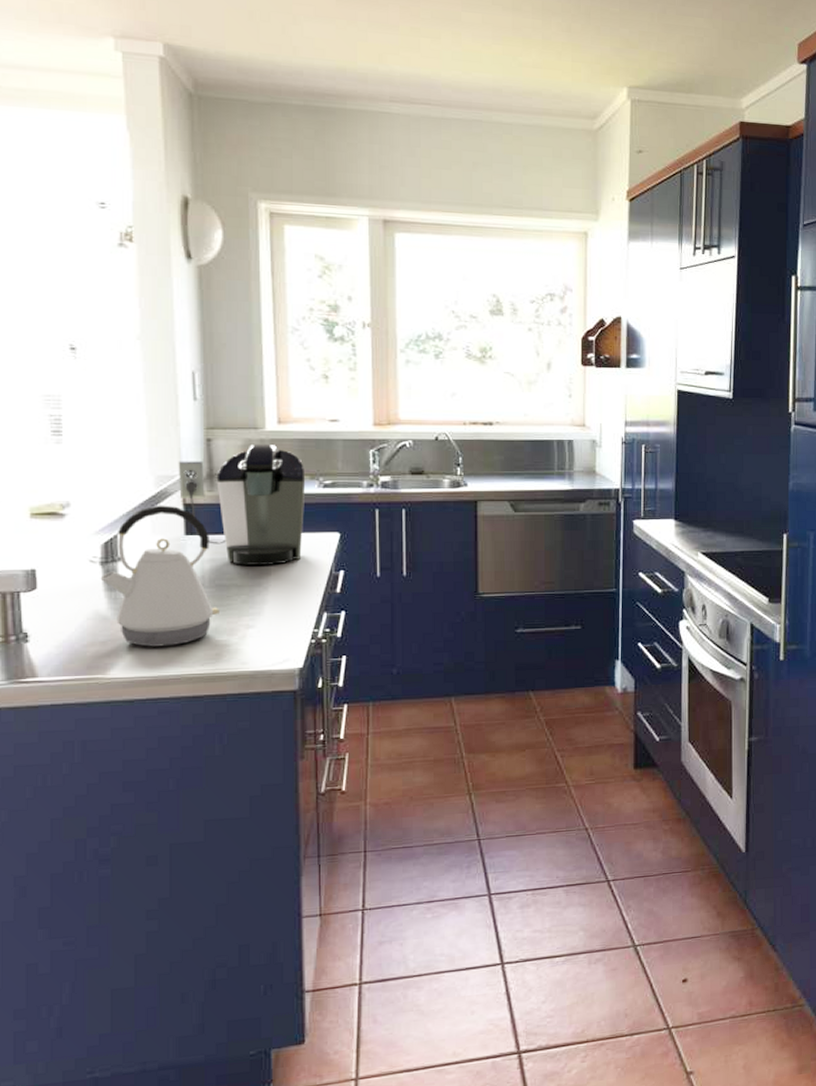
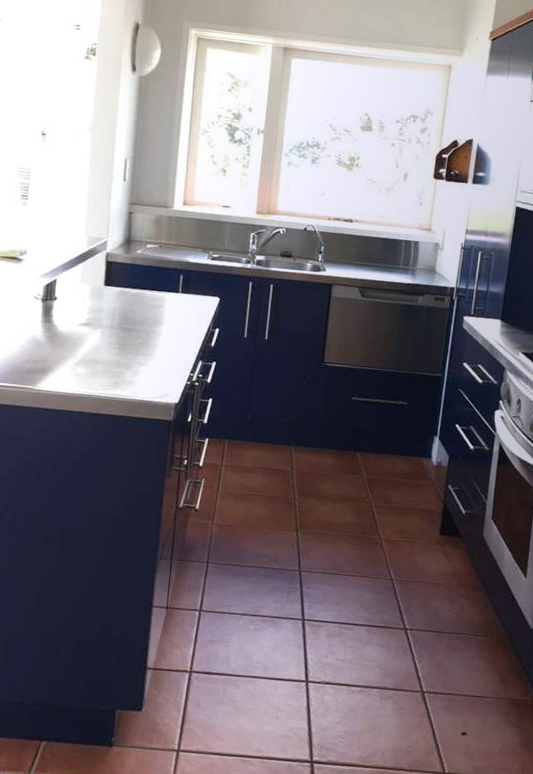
kettle: present [100,505,219,647] -> none [40,260,122,372]
coffee maker: present [178,443,306,565] -> none [104,219,199,318]

